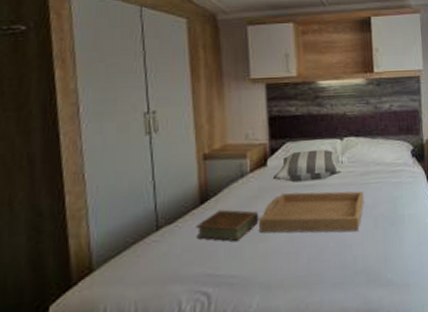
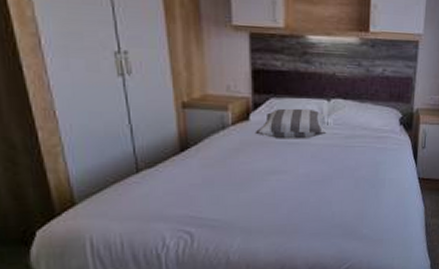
book: present [196,209,259,242] -> none [177,159,241,190]
serving tray: present [259,191,364,234] -> none [241,148,347,190]

